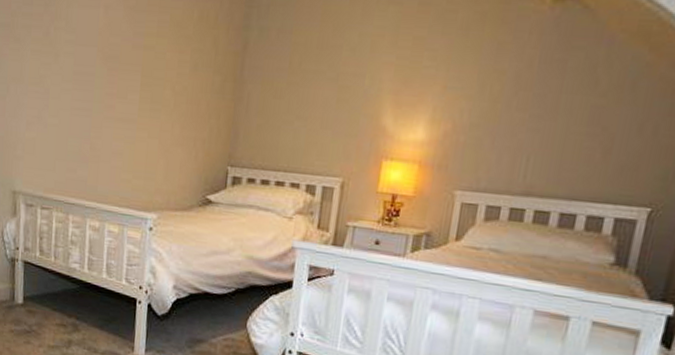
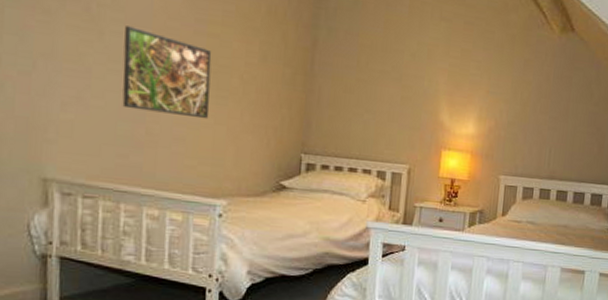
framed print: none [72,46,148,133] -> present [122,26,212,119]

